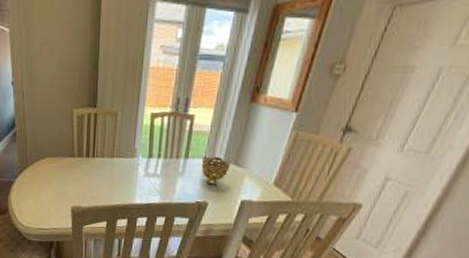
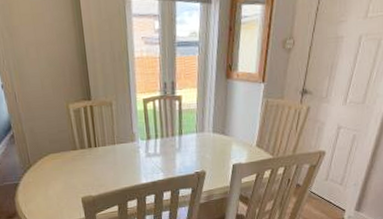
decorative bowl: present [201,156,231,185] -> none [194,130,219,155]

